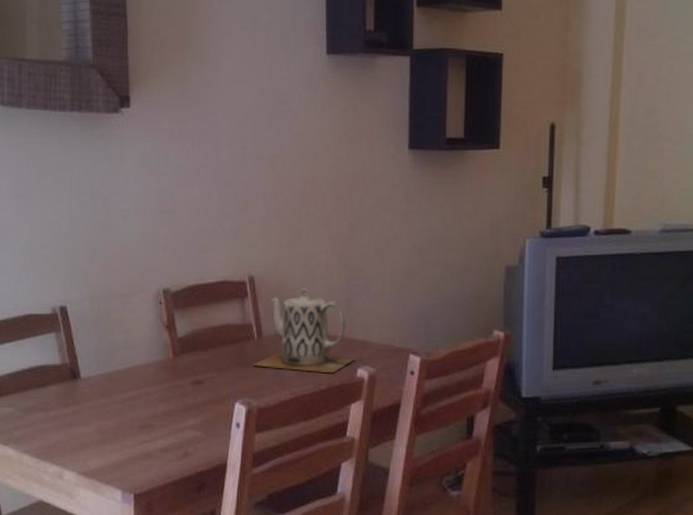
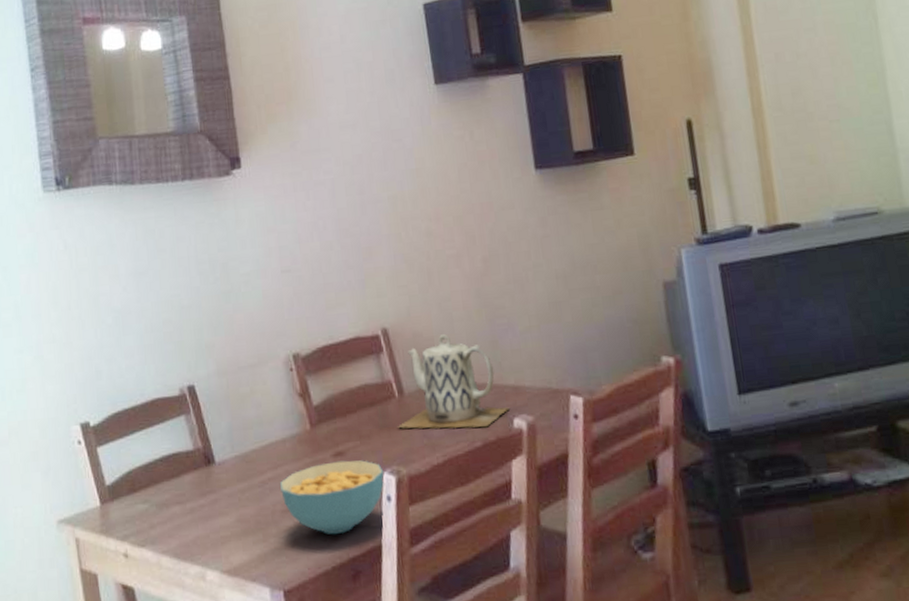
cereal bowl: none [140,388,236,451] -> present [280,460,384,535]

